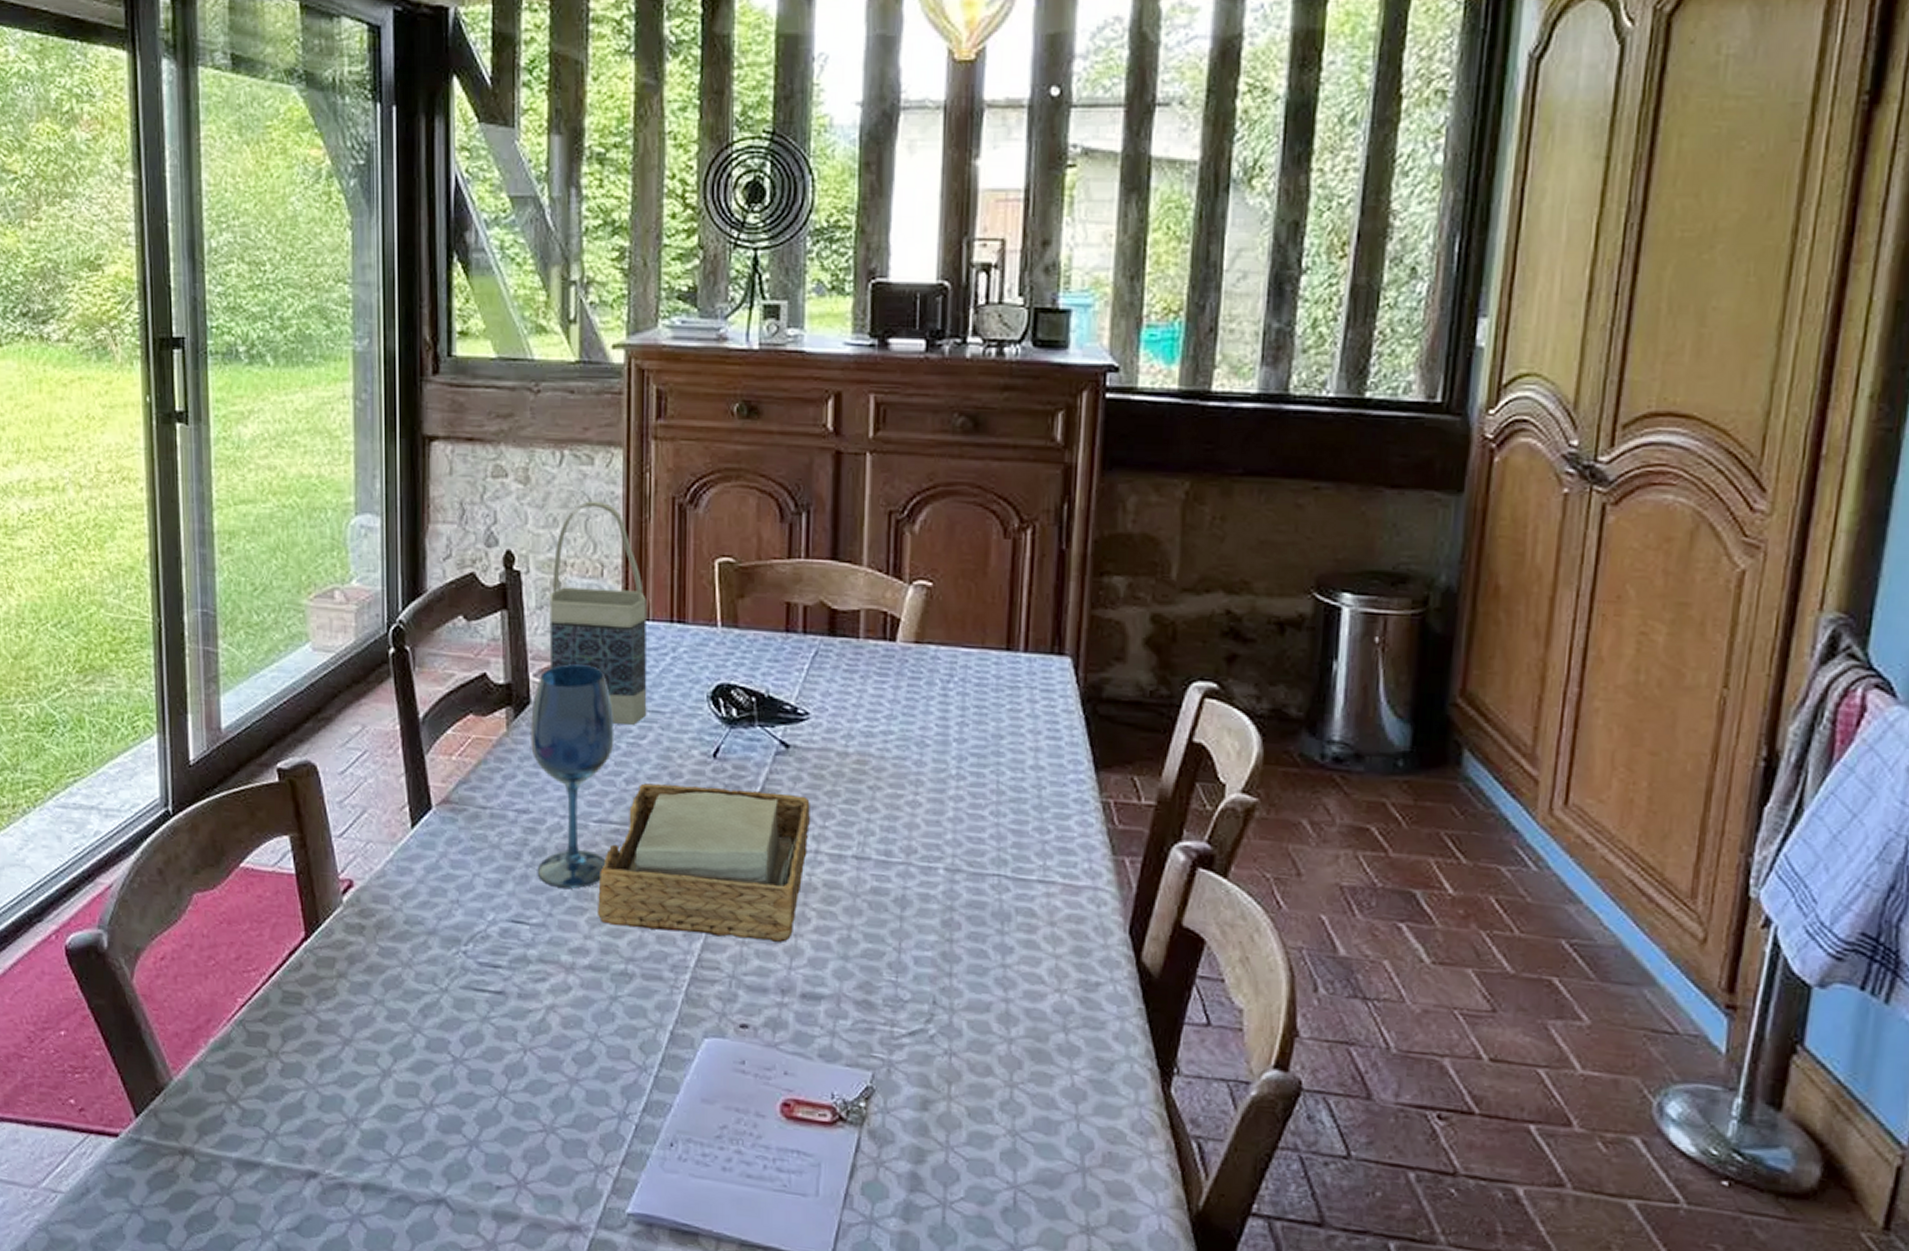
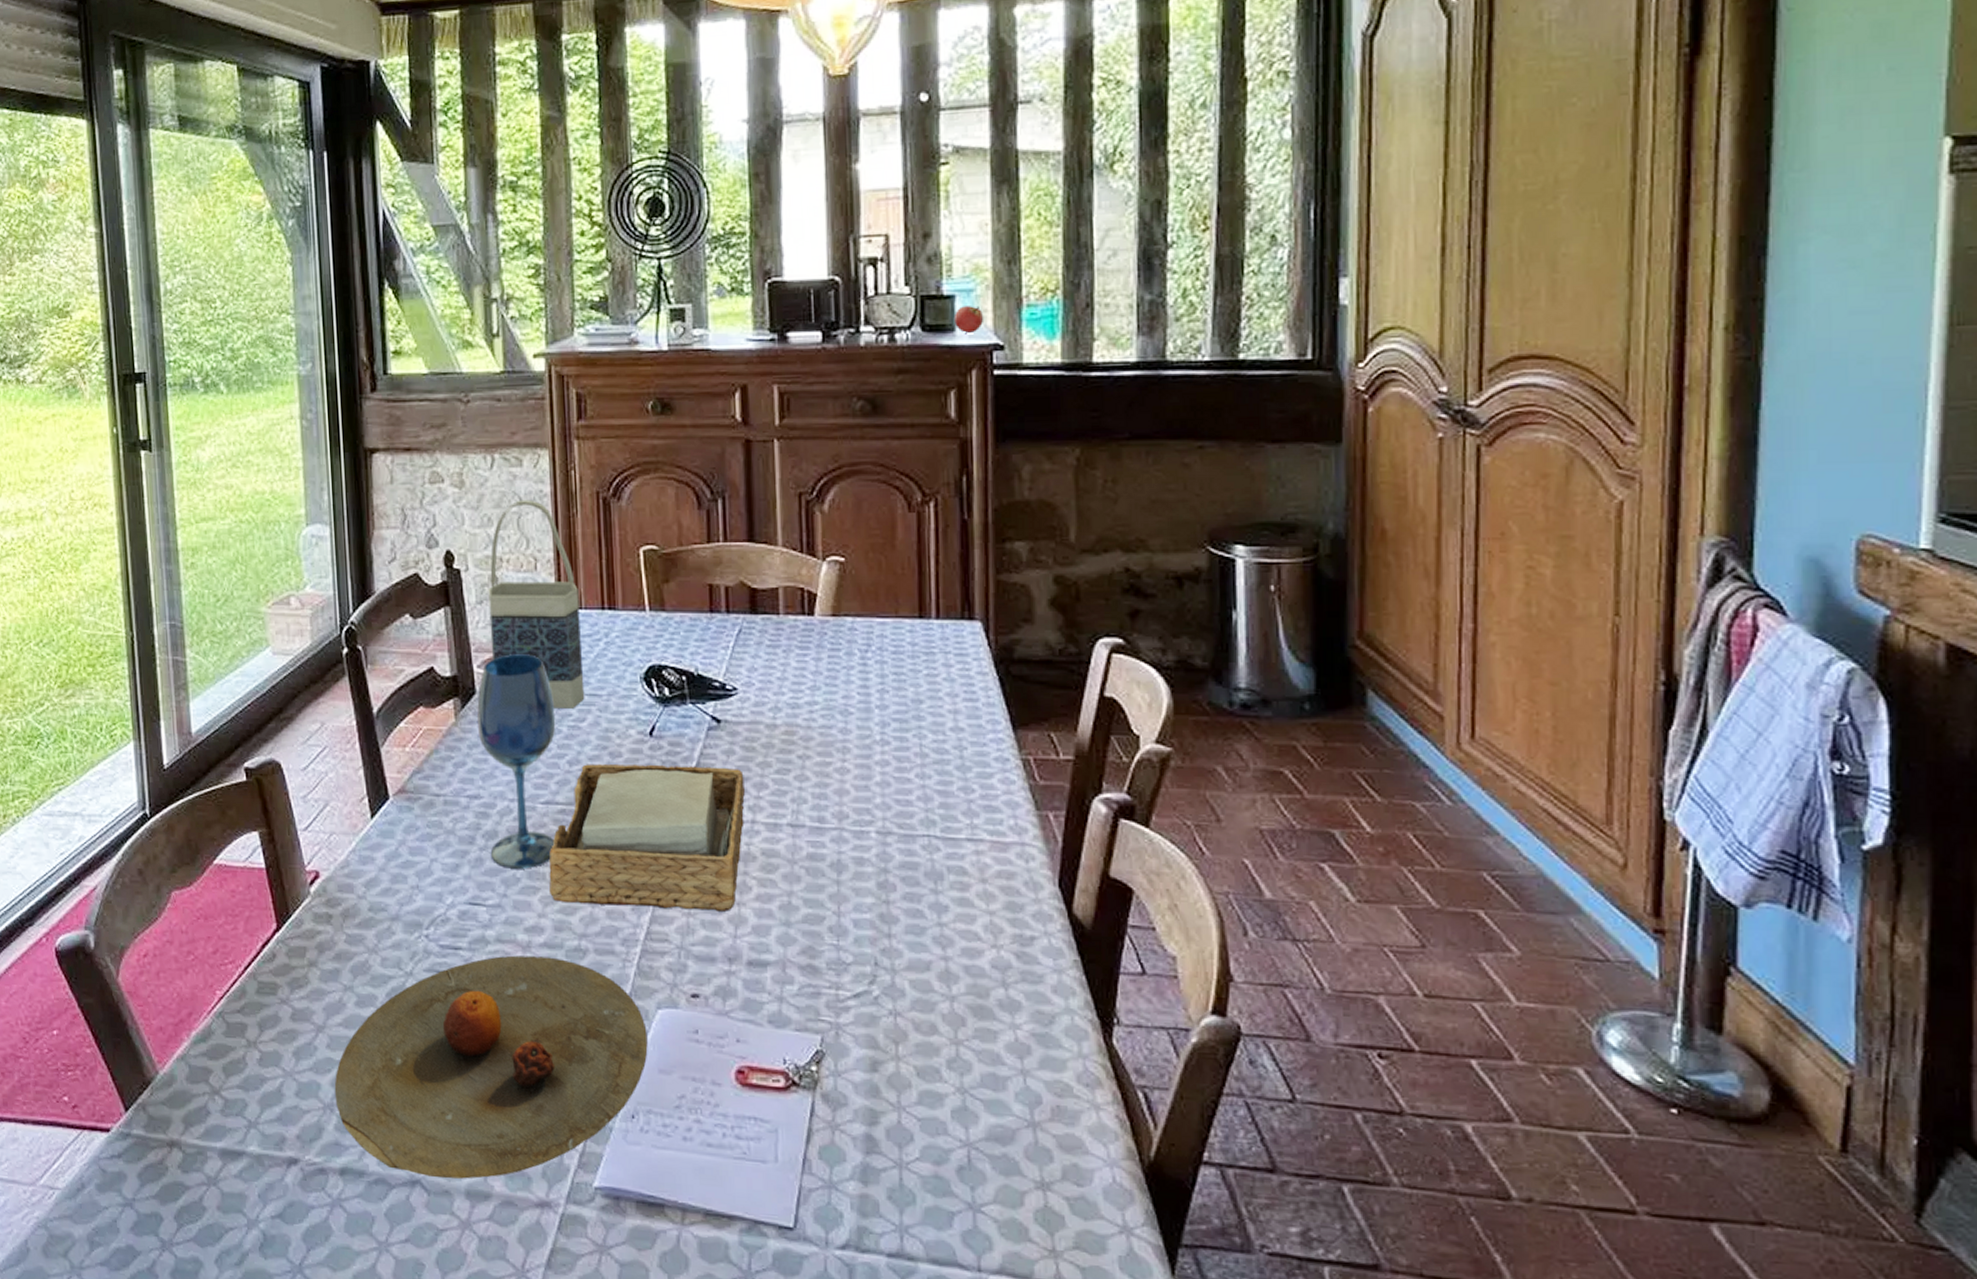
plate: none [359,976,692,1200] -> present [334,955,648,1179]
fruit: none [1067,322,1101,353] -> present [953,305,985,334]

